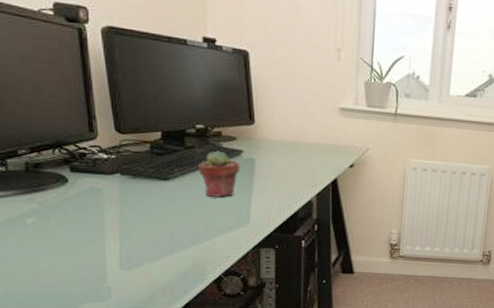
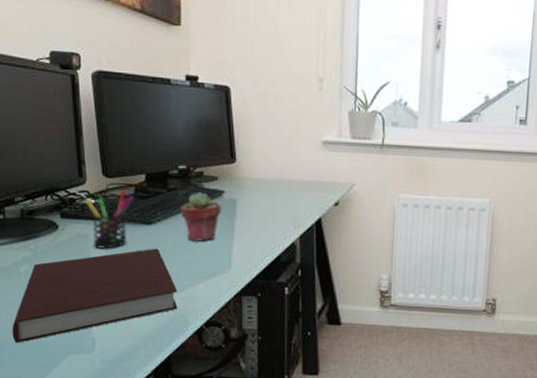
notebook: none [19,203,196,294] -> present [12,248,178,344]
pen holder: none [97,146,149,203] -> present [85,190,134,249]

